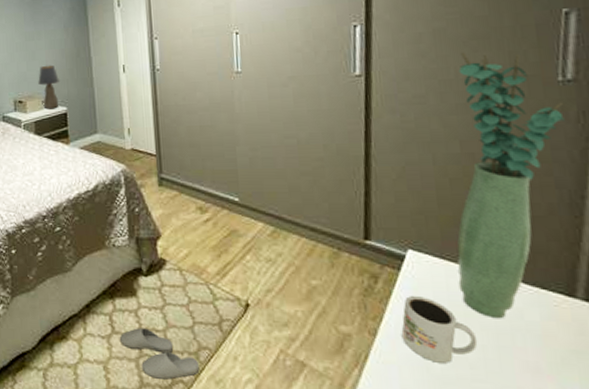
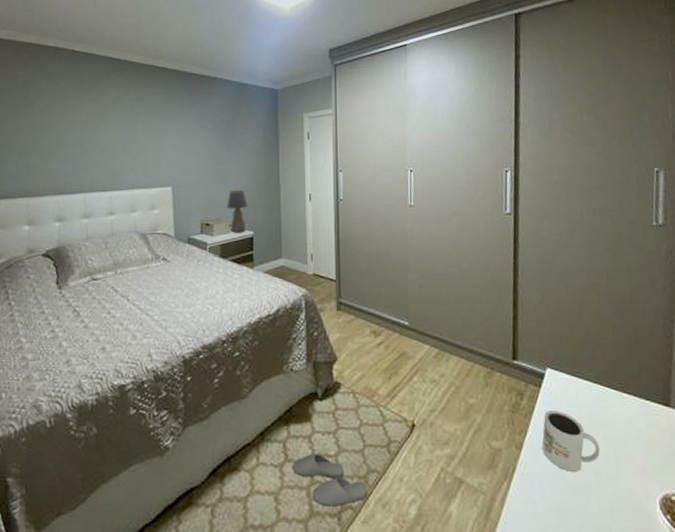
vase: present [457,52,565,318] -> none [583,198,658,427]

